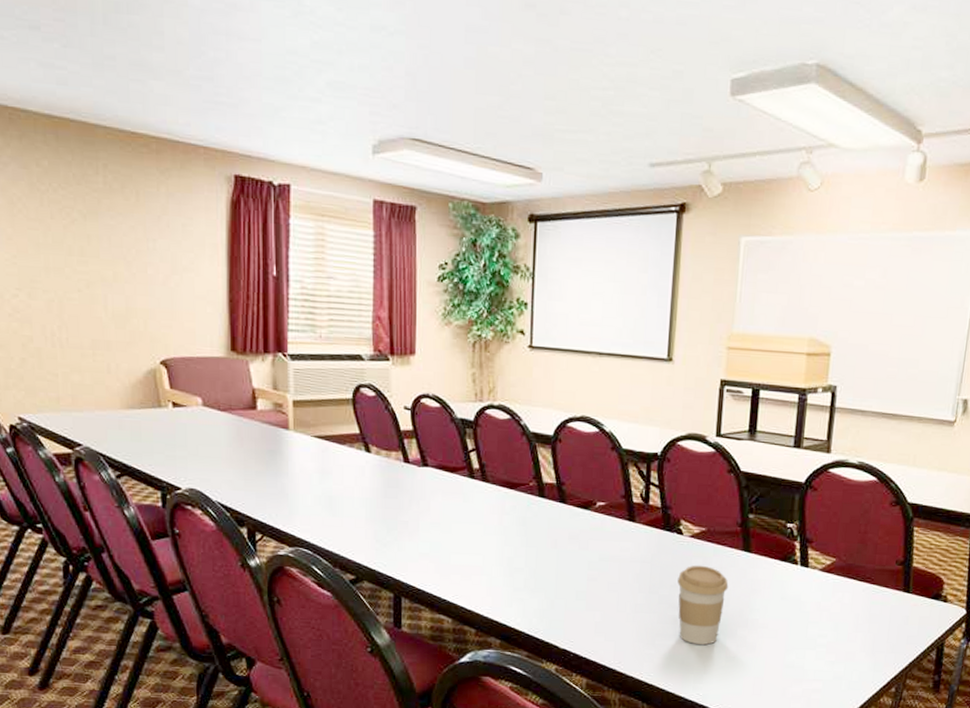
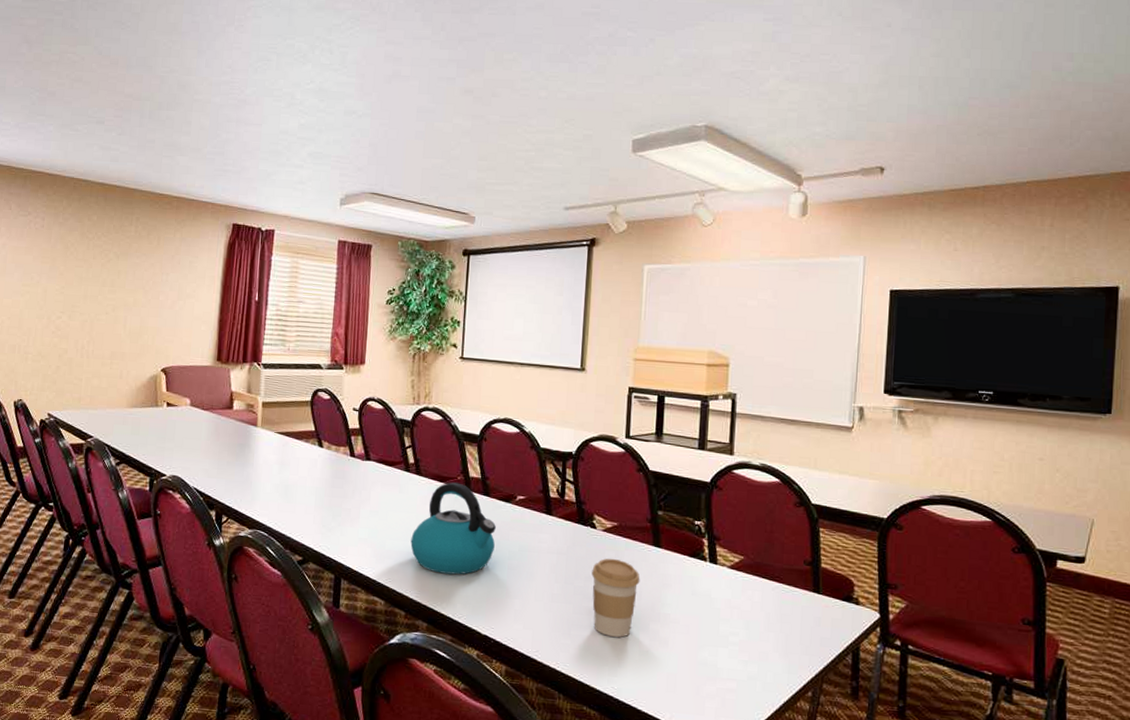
kettle: none [479,489,574,588] -> present [410,482,496,575]

